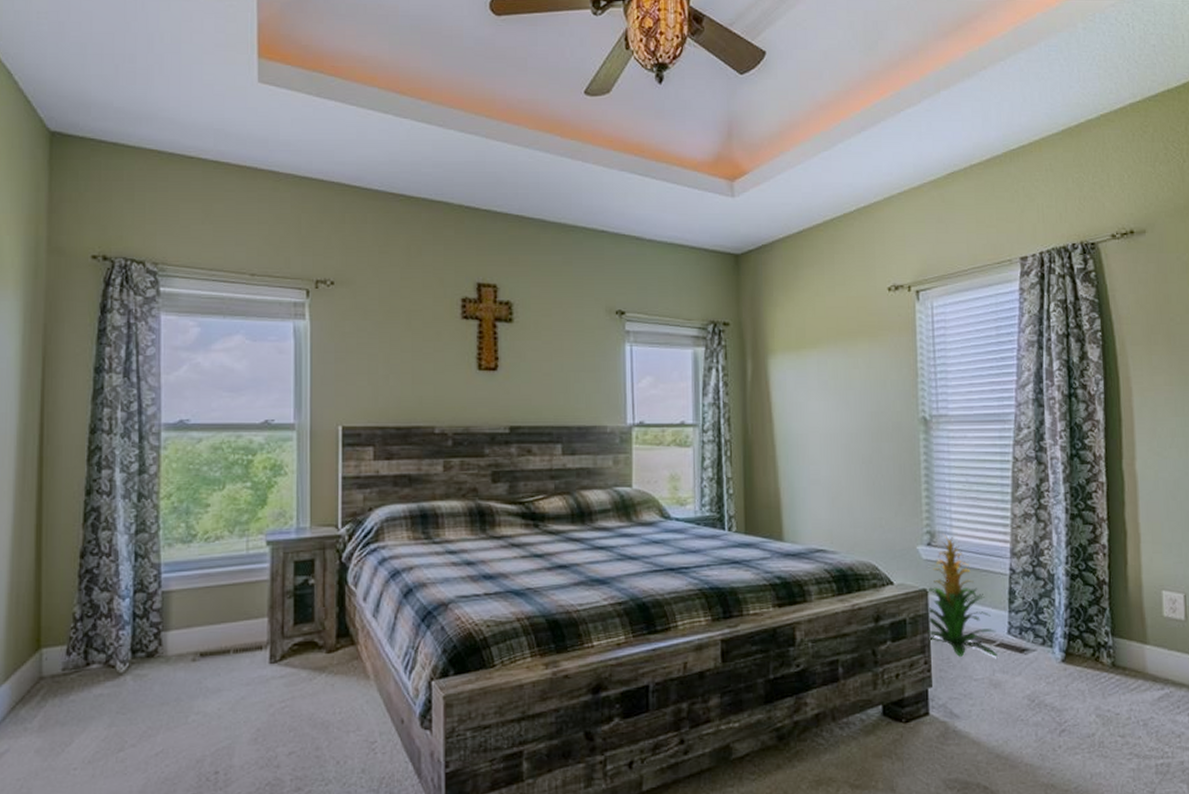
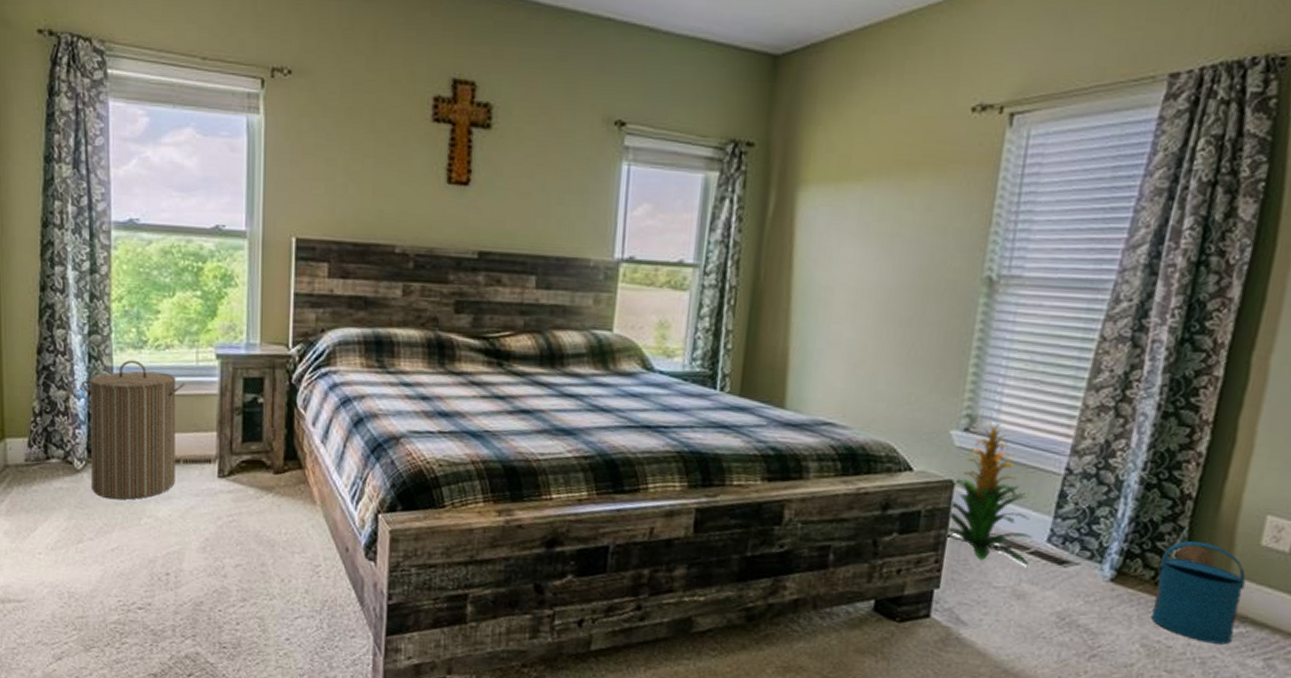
laundry hamper: none [127,555,235,700] -> present [81,360,185,500]
watering can: none [1095,619,1161,706] -> present [1150,541,1246,645]

